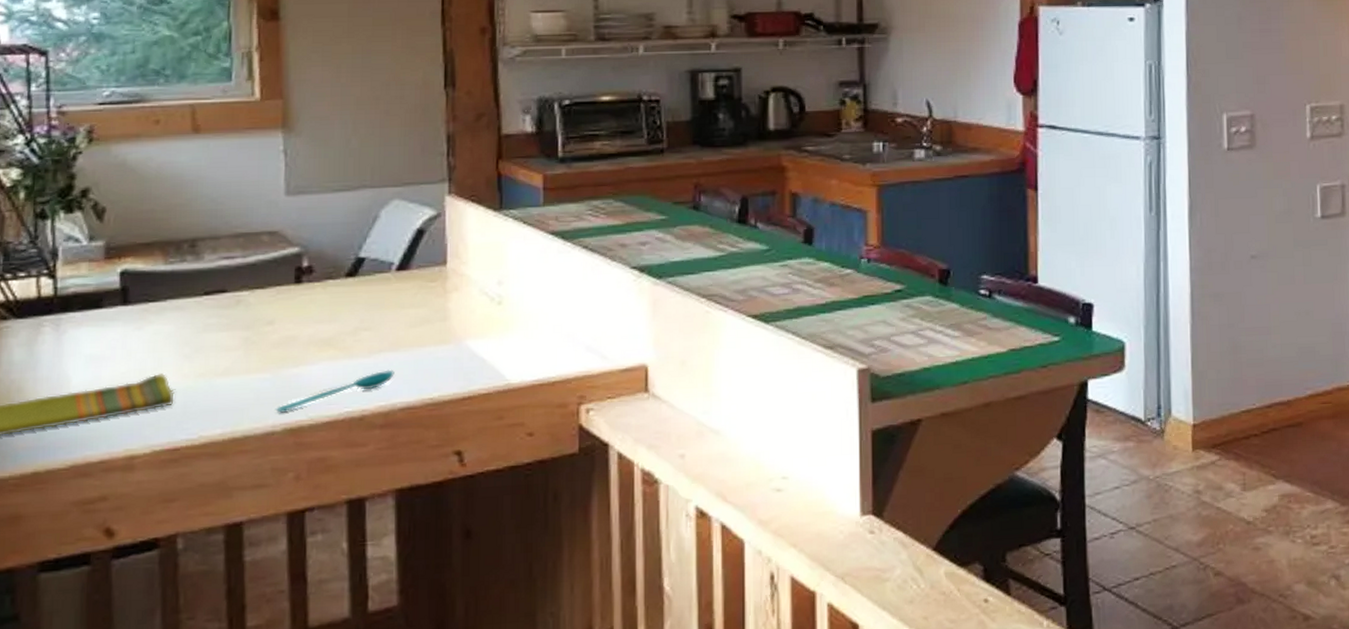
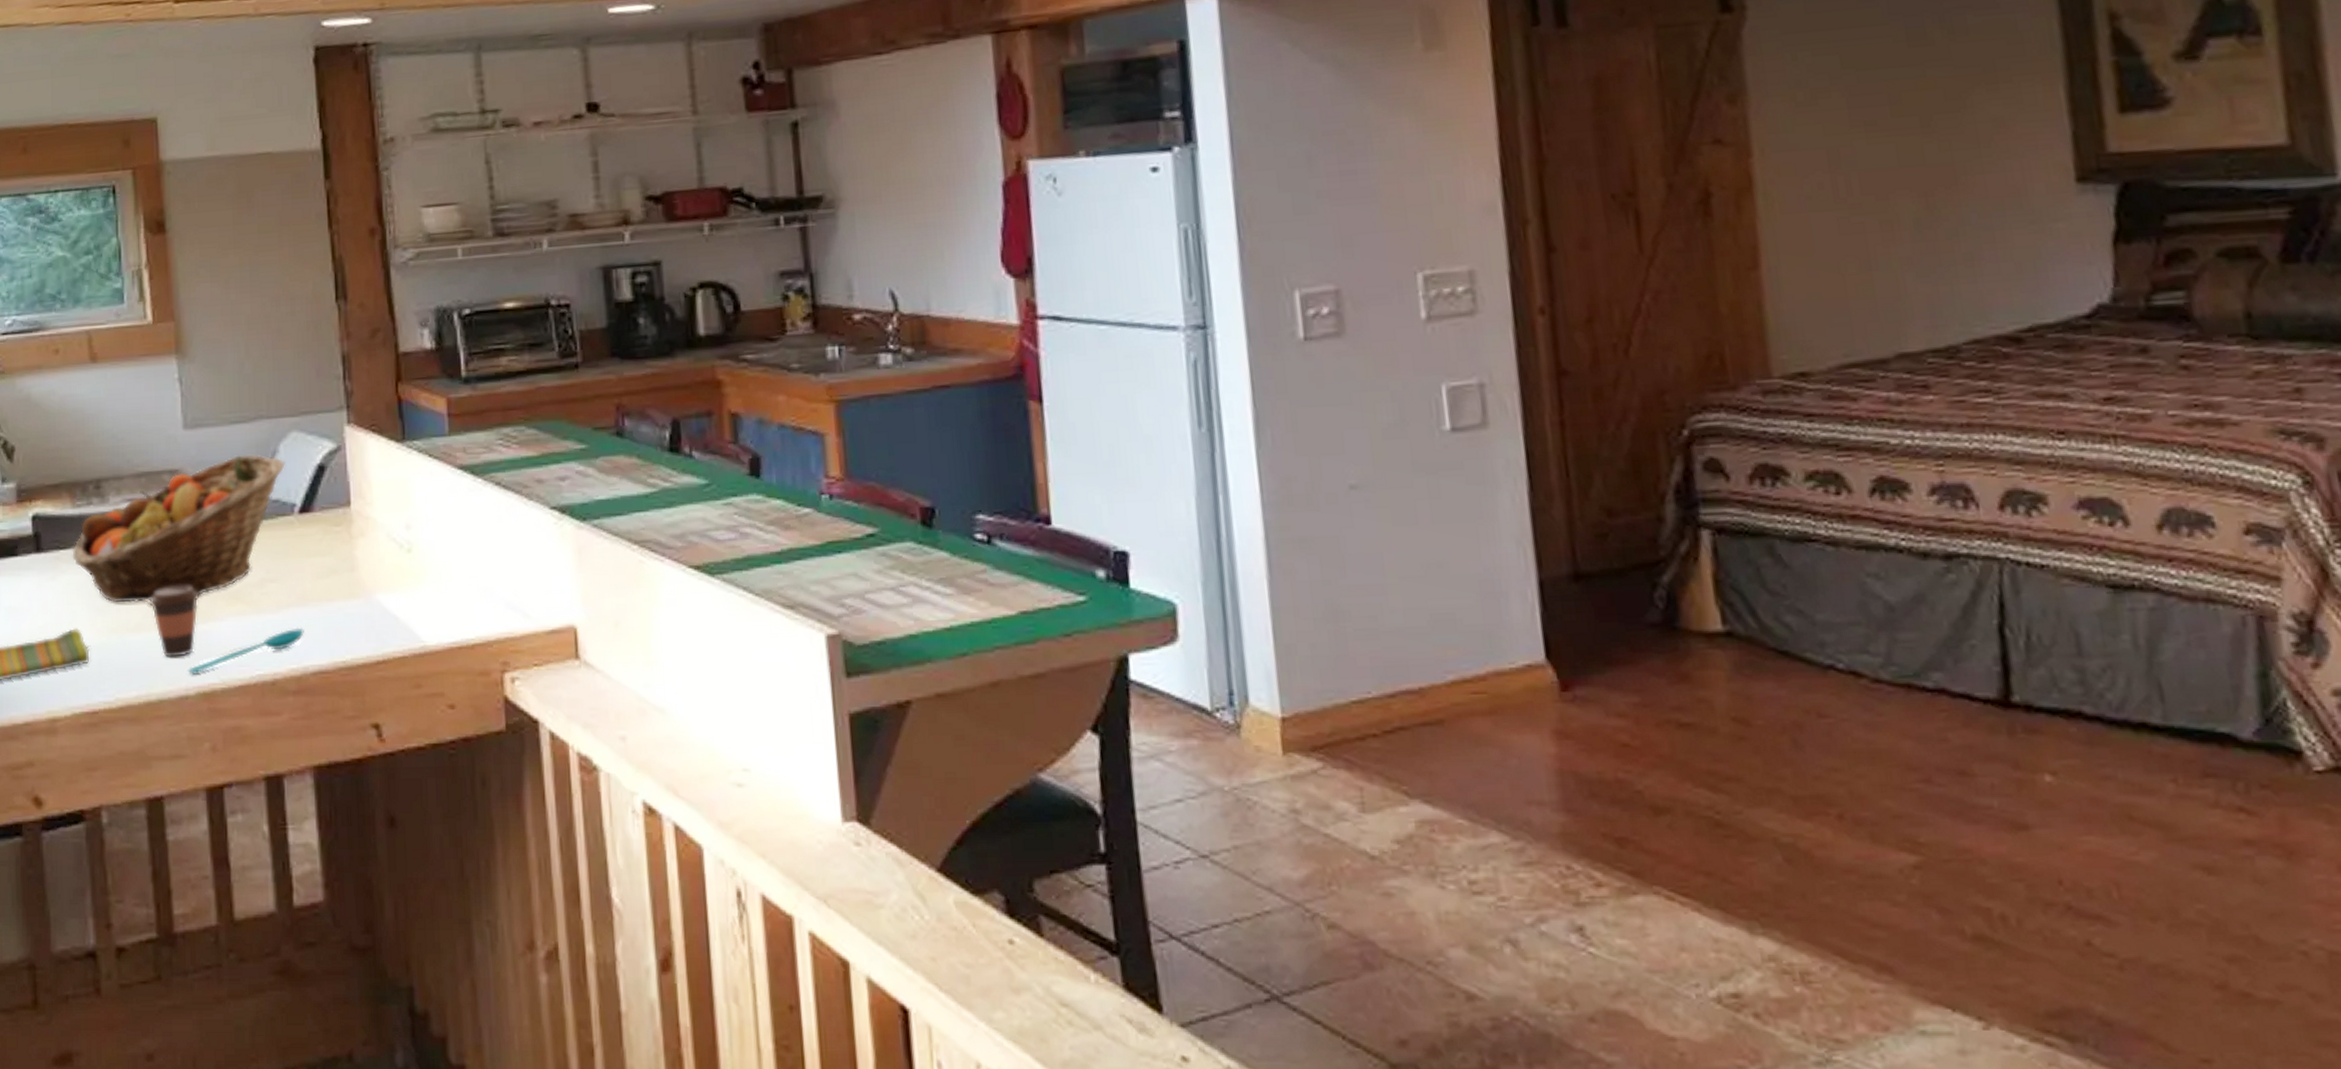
fruit basket: none [161,219,386,351] -> present [72,454,285,603]
coffee cup: none [238,334,293,398] -> present [148,585,200,657]

